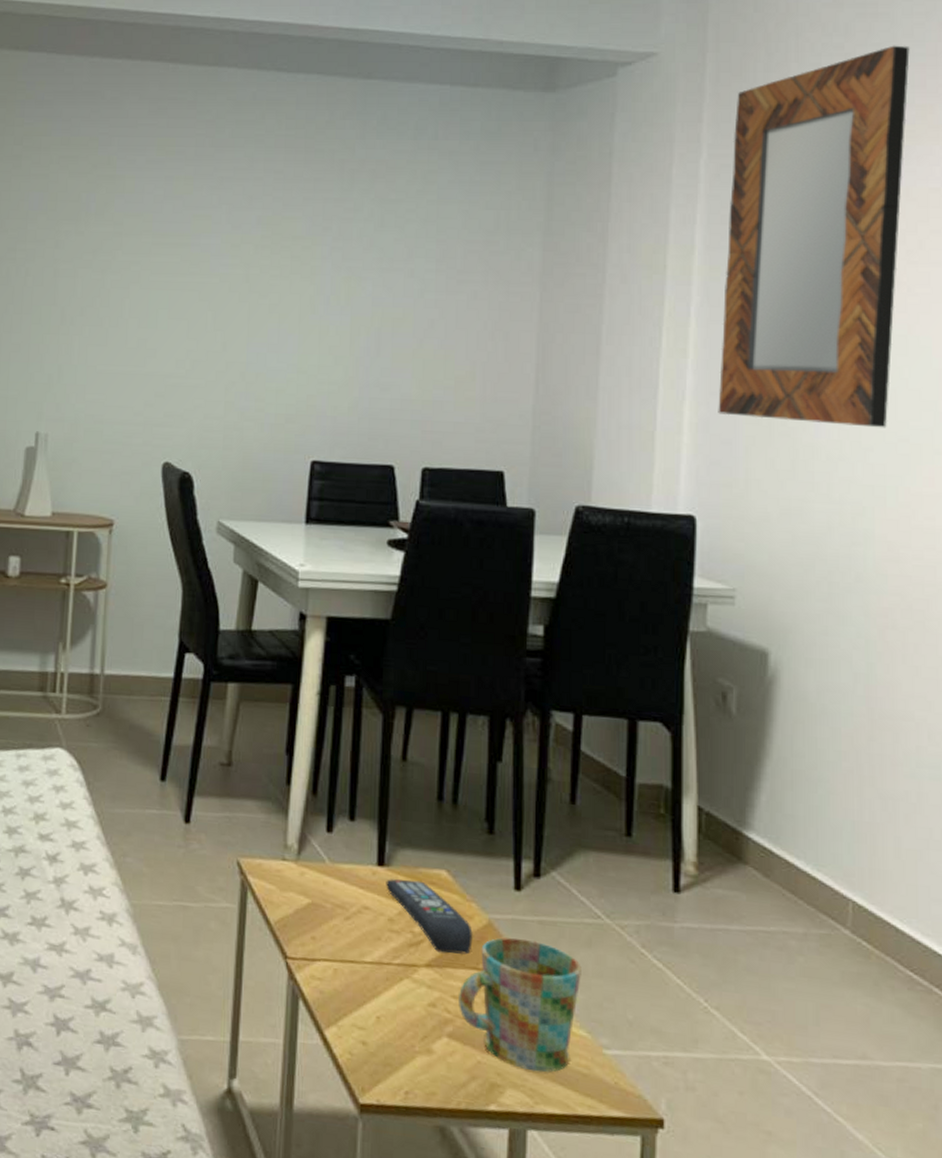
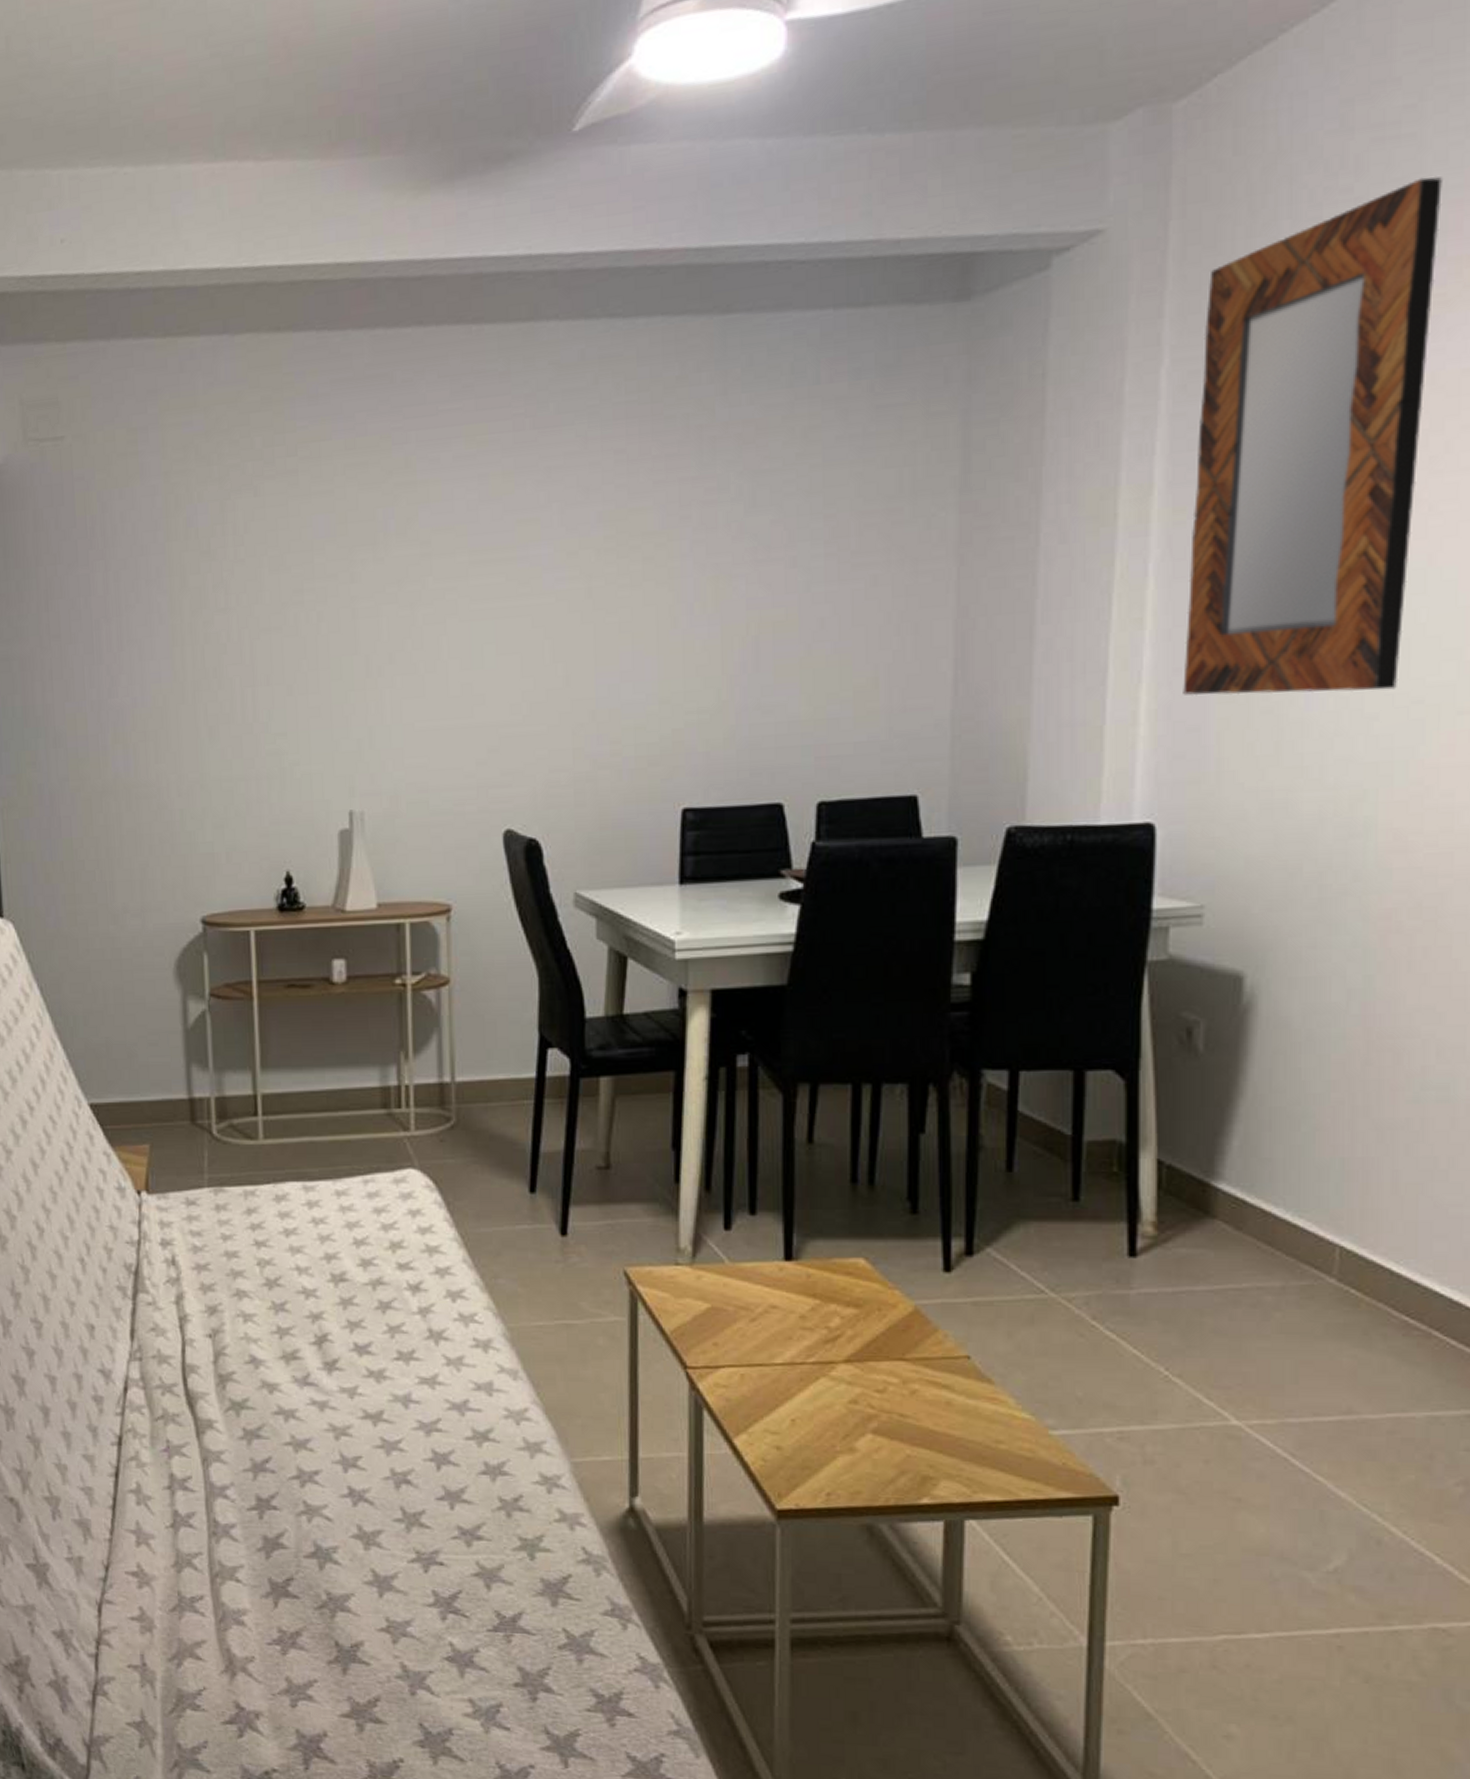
remote control: present [386,879,473,955] -> none [795,1272,897,1347]
mug: present [459,937,581,1072] -> none [883,1322,1023,1460]

